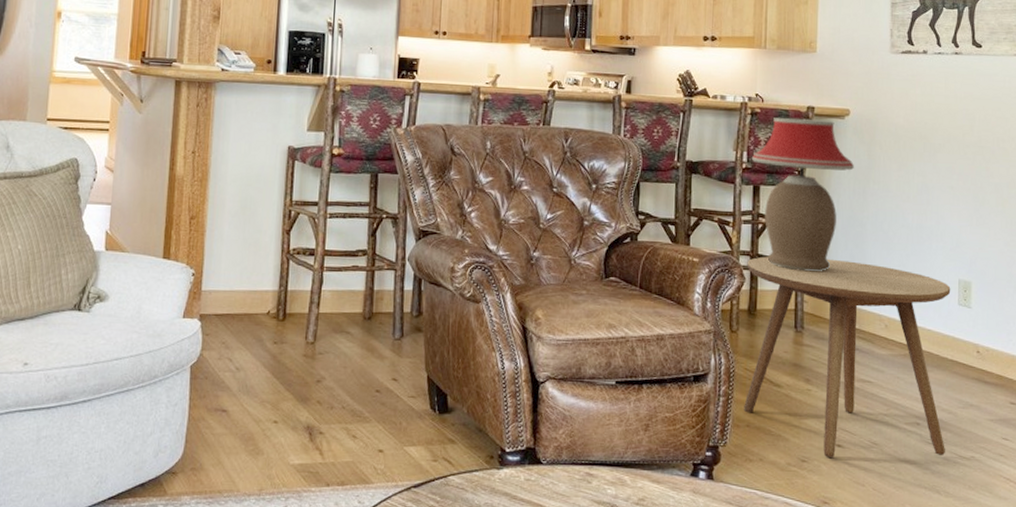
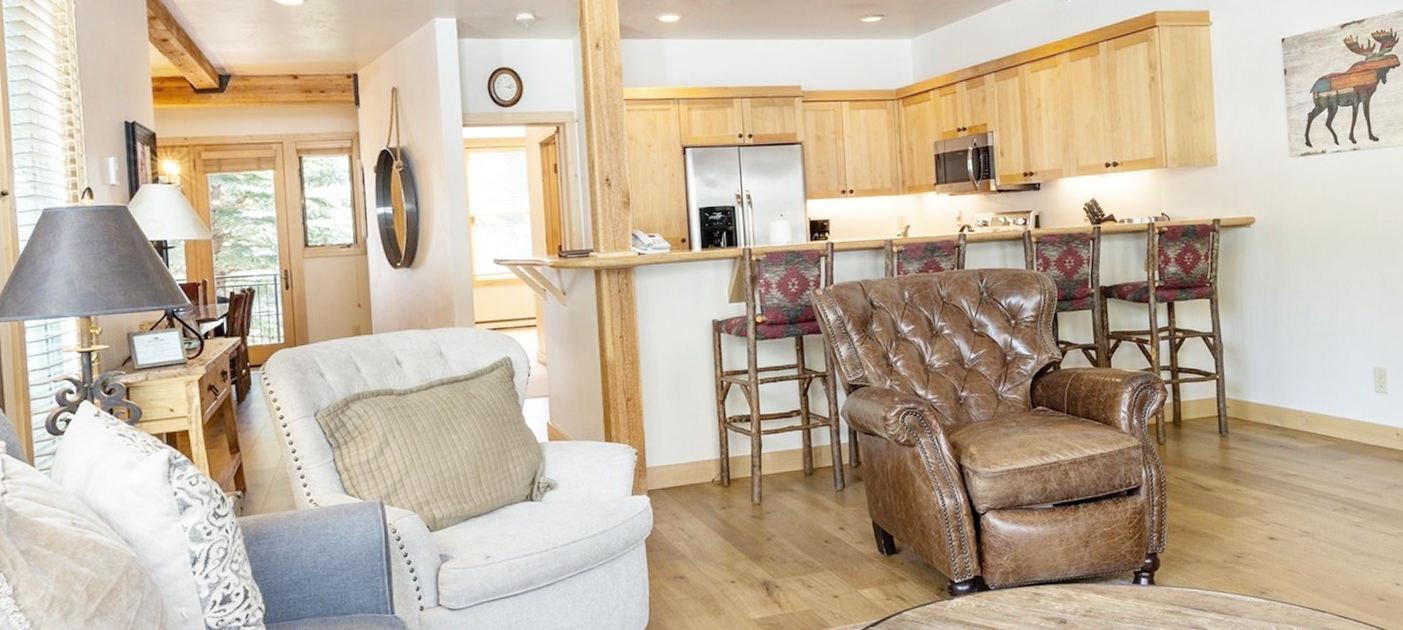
side table: present [744,256,951,459] -> none [1168,363,1373,552]
table lamp: present [751,117,854,271] -> none [1163,230,1264,378]

